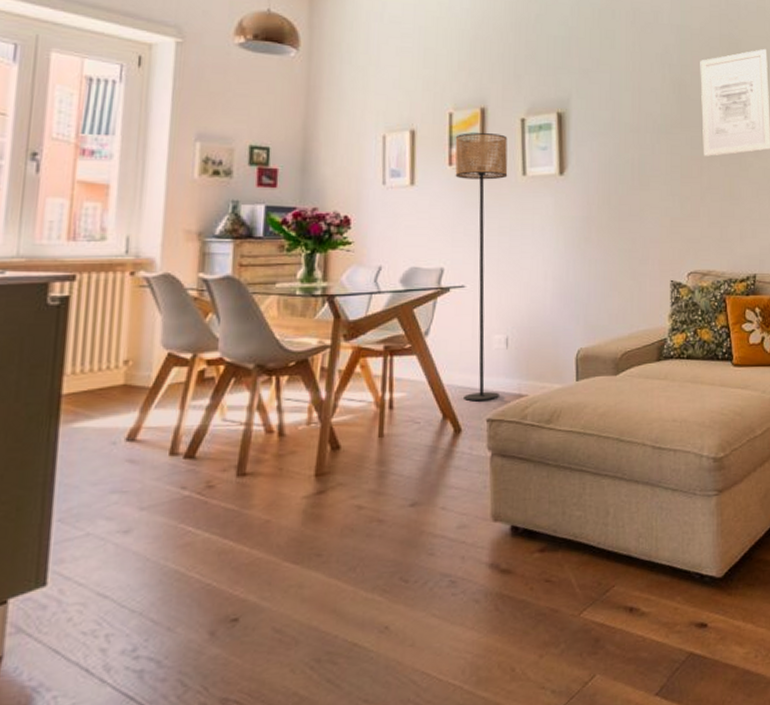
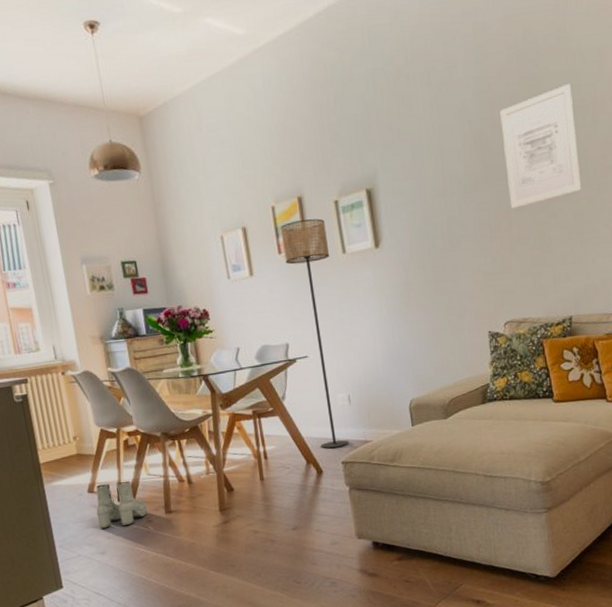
boots: none [130,428,212,495] -> present [95,481,148,529]

